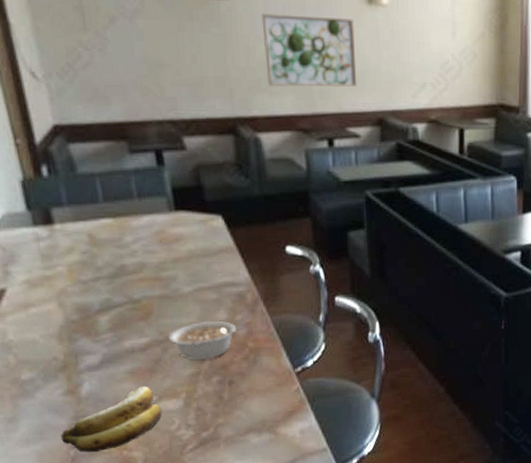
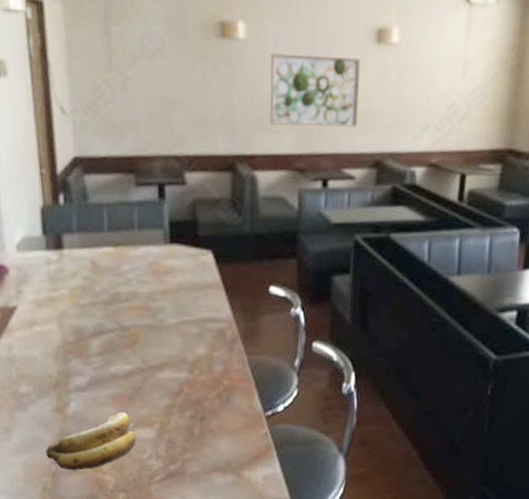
legume: present [168,320,244,361] -> none [149,354,220,394]

